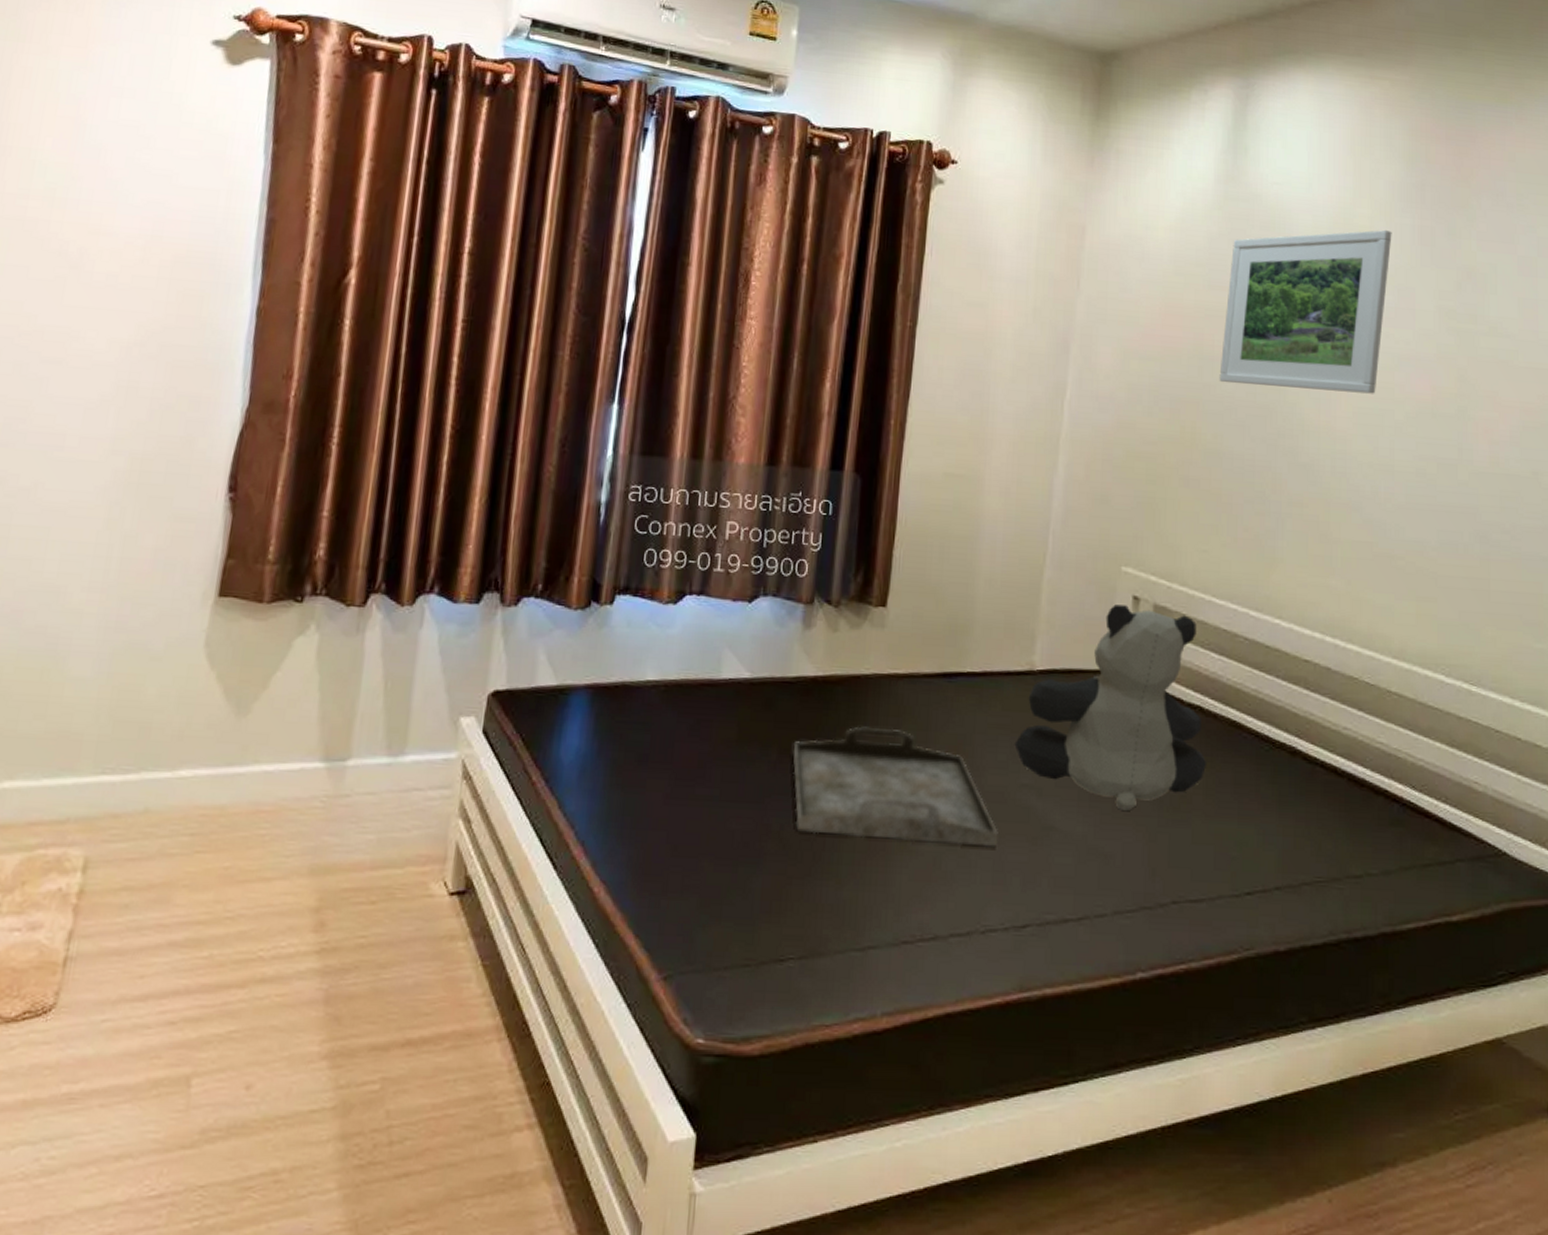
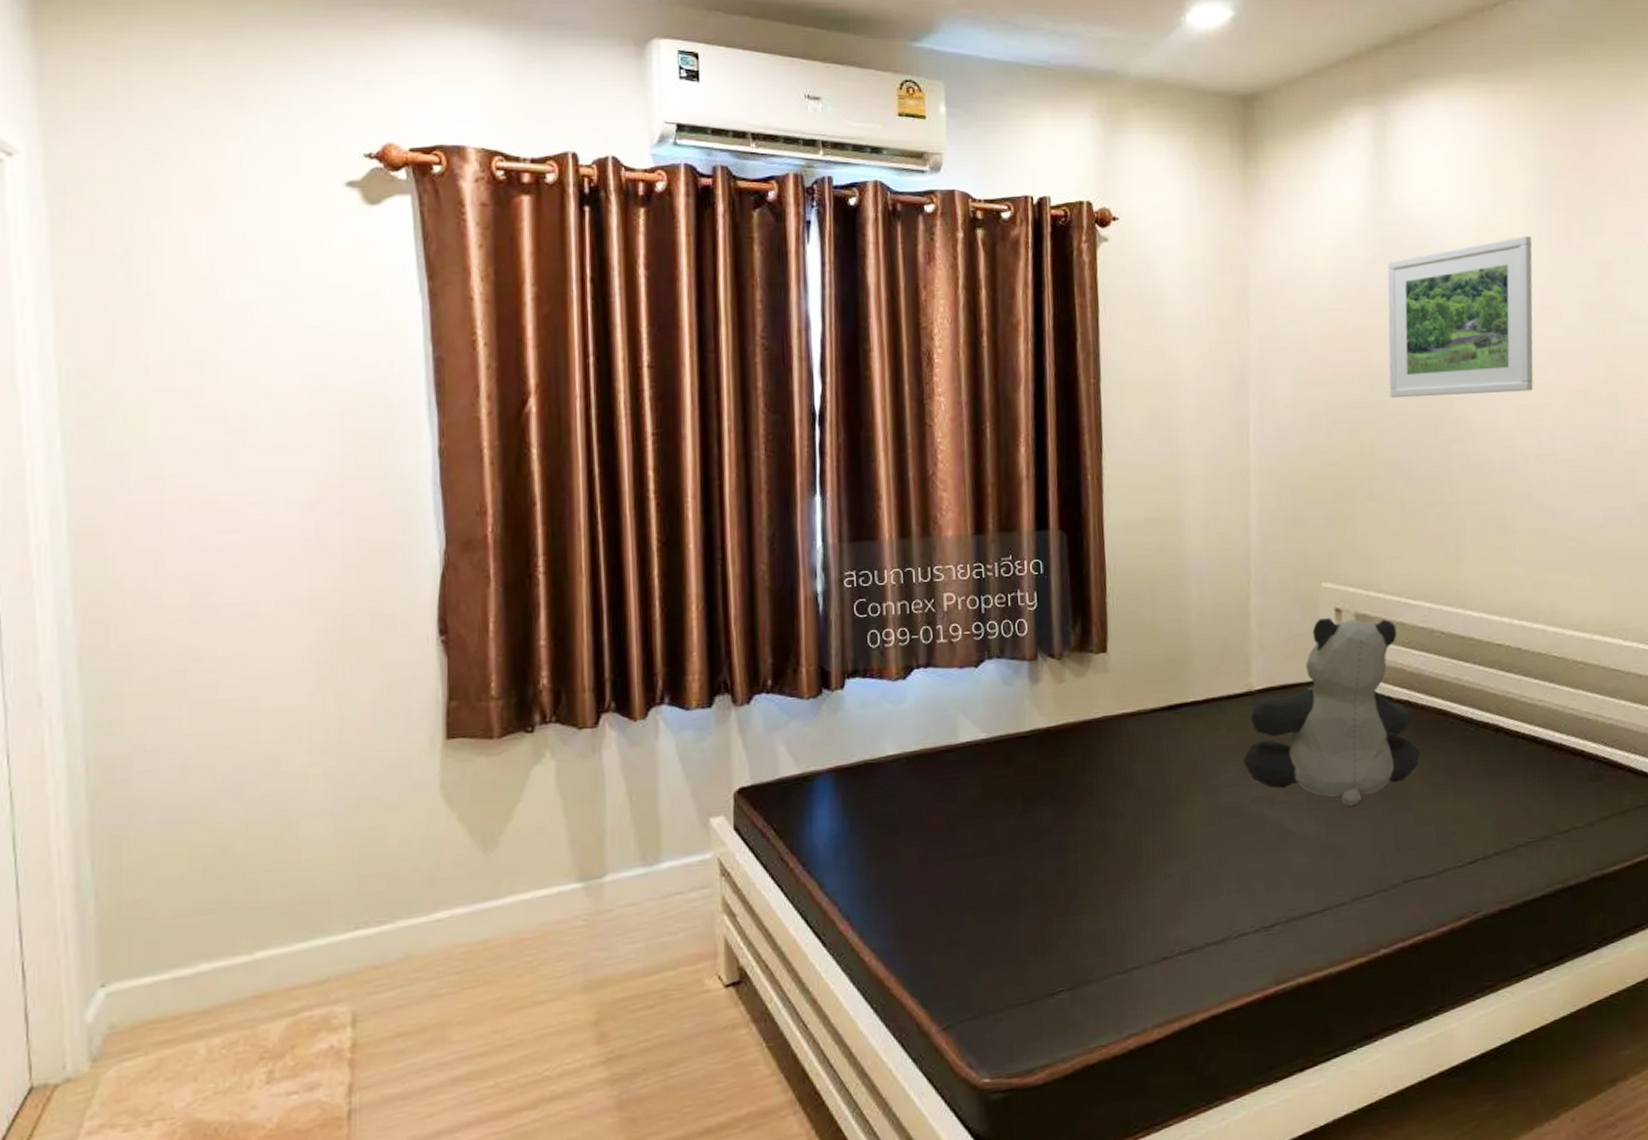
serving tray: present [792,726,998,847] -> none [1036,764,1239,874]

